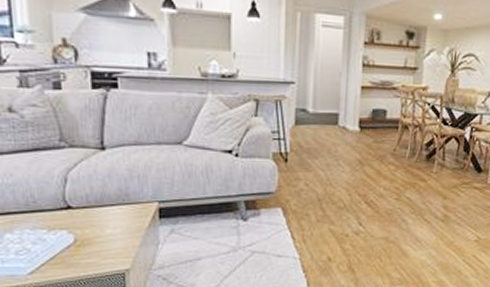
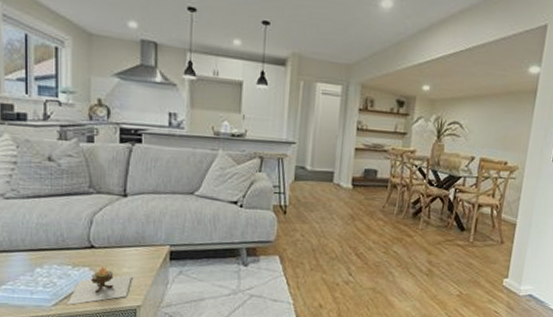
candle: none [43,228,118,272] -> present [66,266,133,305]

